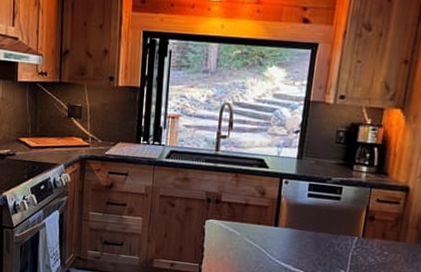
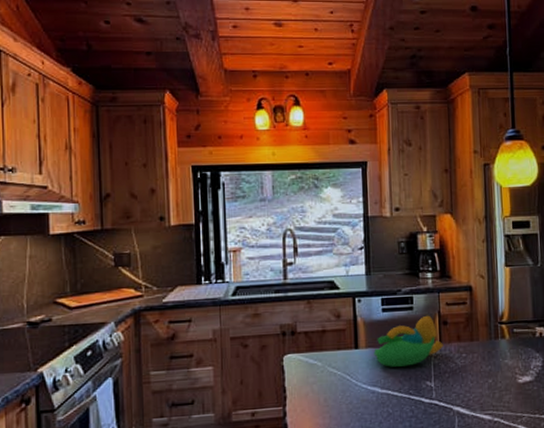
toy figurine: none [292,208,366,252] -> present [374,315,443,367]

